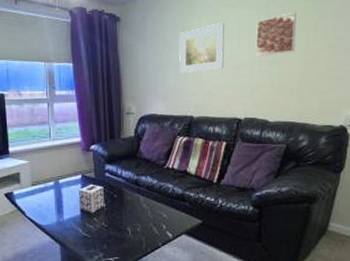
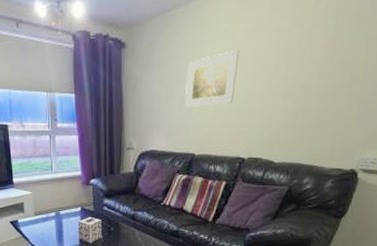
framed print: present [255,12,297,56] -> none [270,37,325,90]

